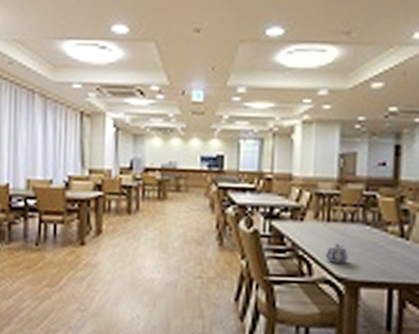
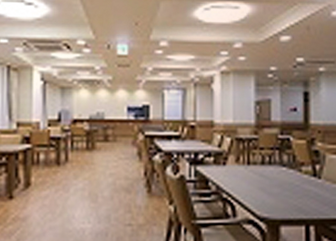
teapot: present [326,244,349,263] -> none [248,186,269,204]

